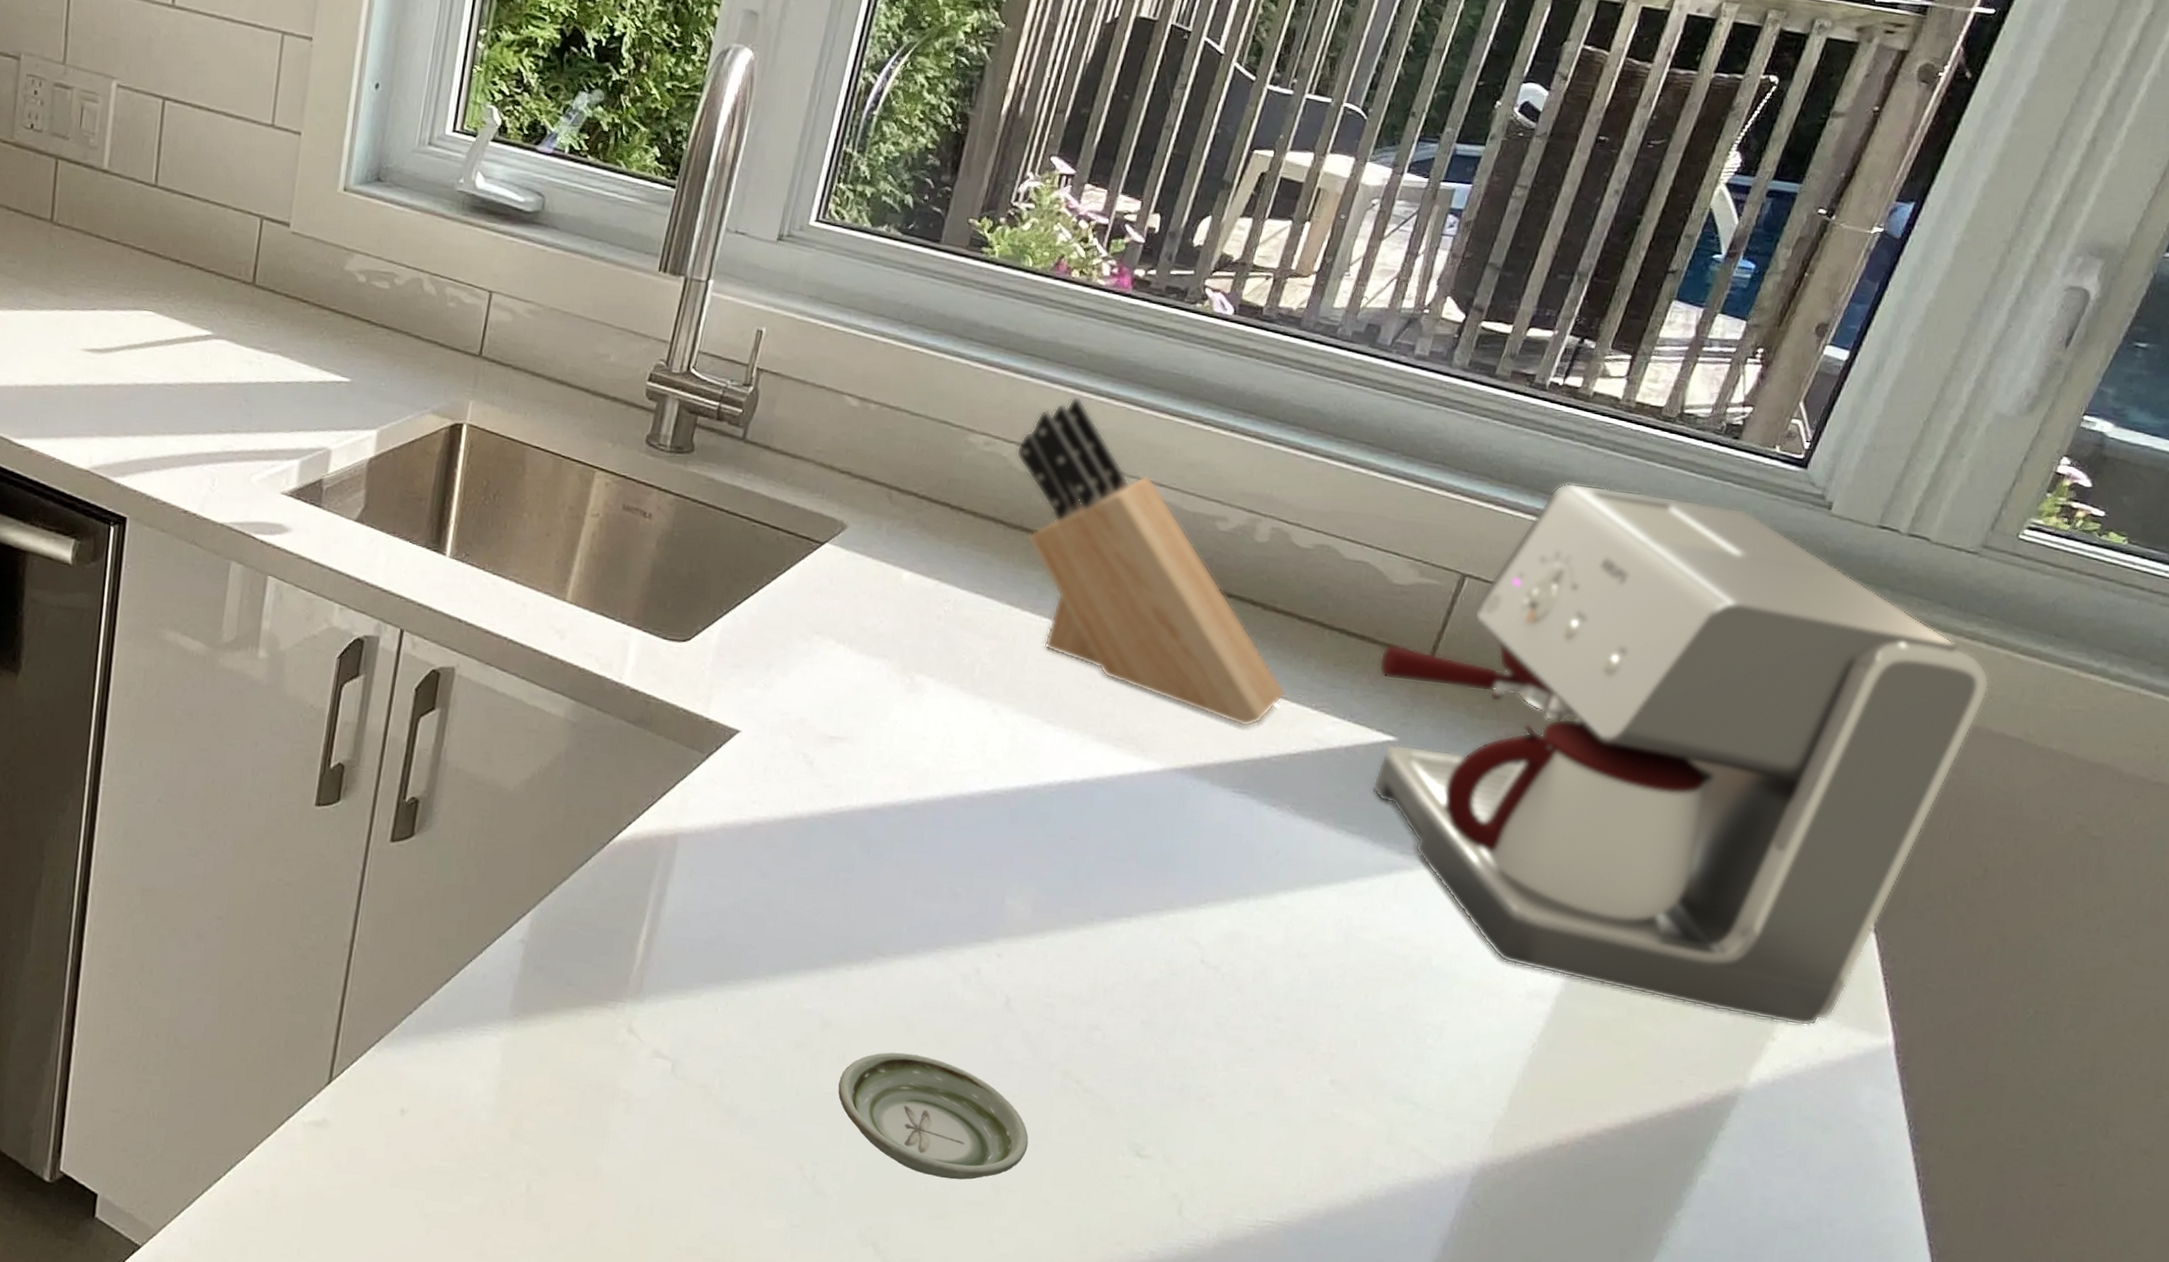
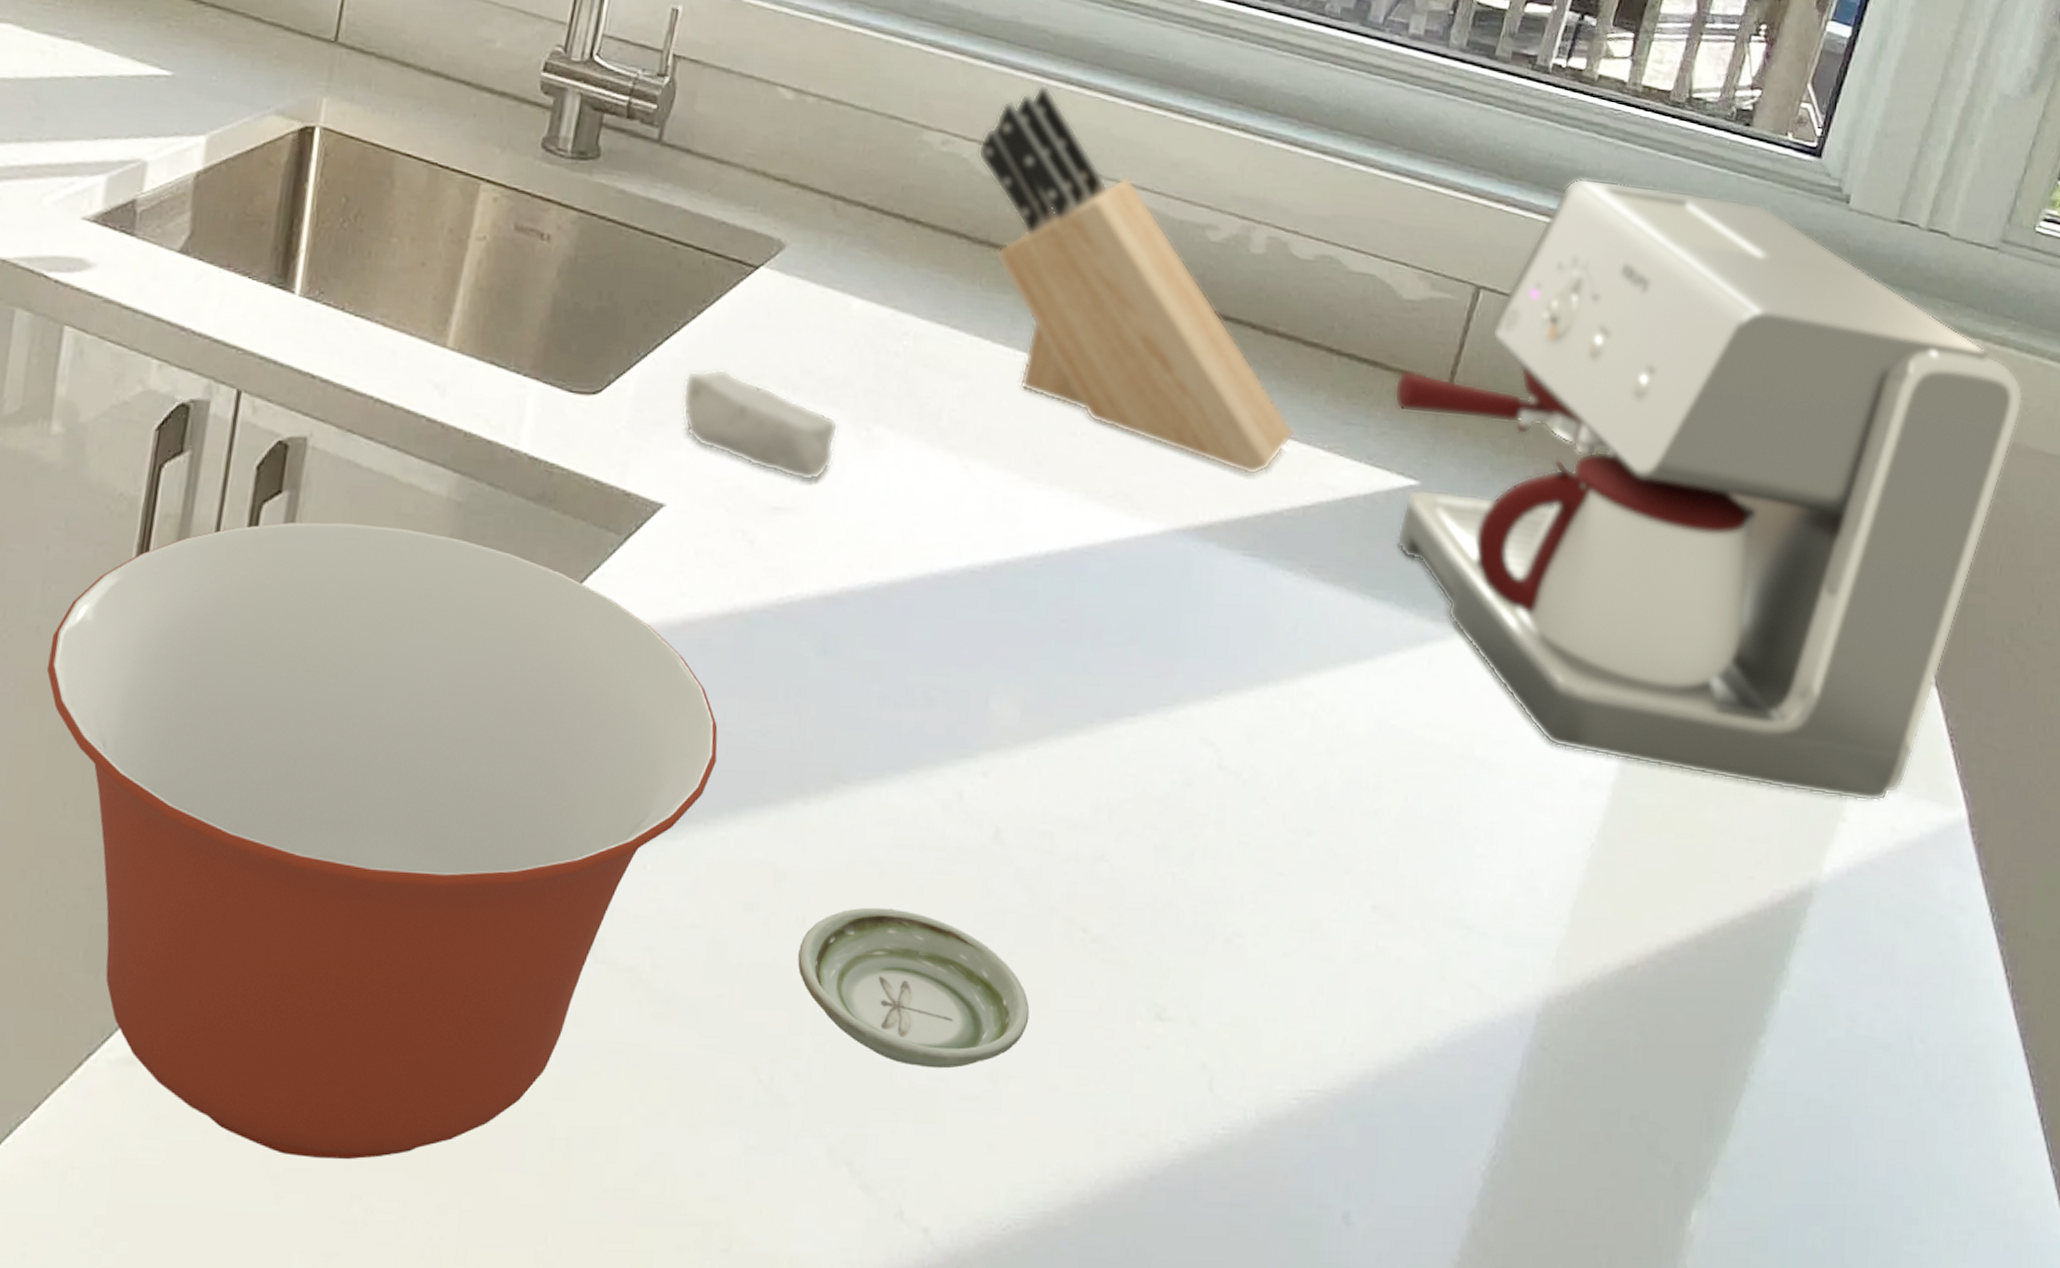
mixing bowl: none [256,732,779,1209] -> present [47,522,718,1159]
soap bar: none [756,624,887,718] -> present [682,368,839,482]

